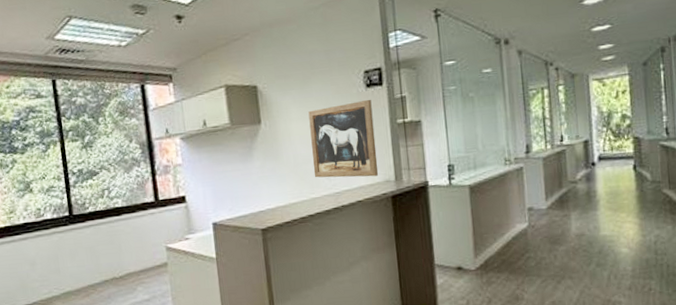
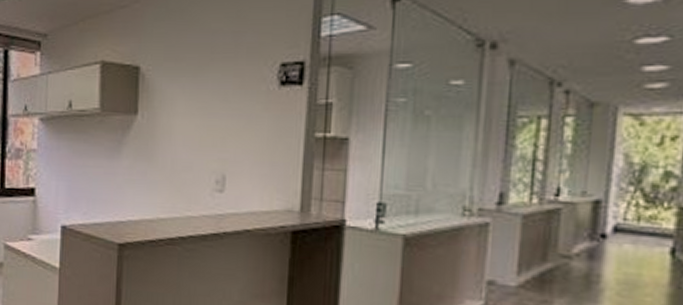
wall art: present [308,99,379,178] -> none [194,101,284,202]

